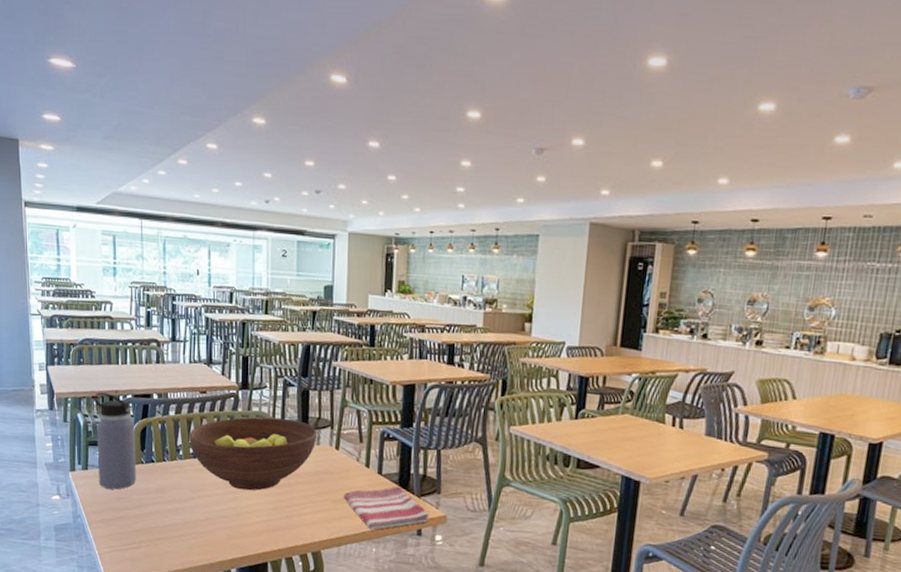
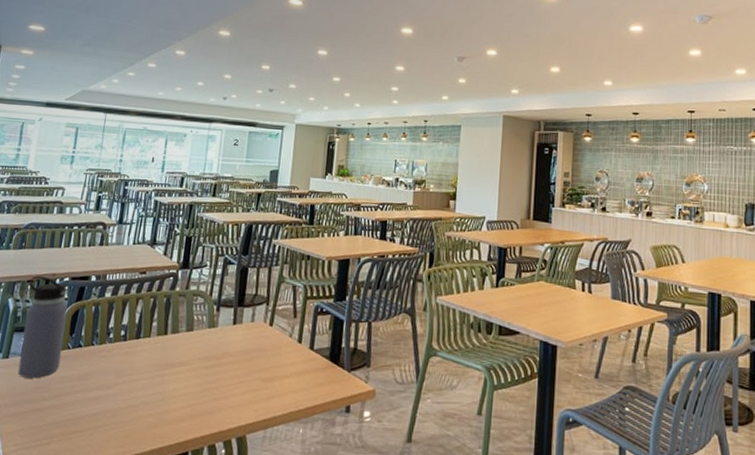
fruit bowl: present [189,417,318,491] -> none [121,295,253,373]
dish towel: present [343,486,429,530] -> none [273,361,359,409]

